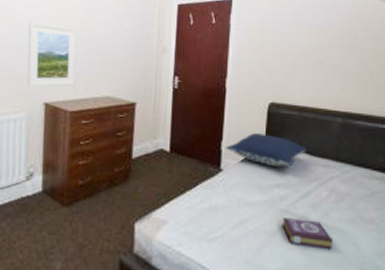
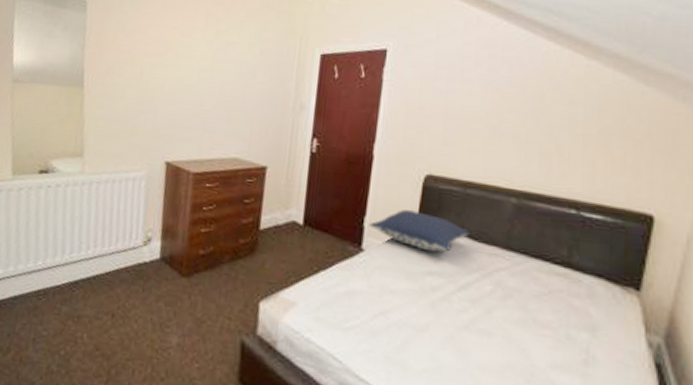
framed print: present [27,22,77,88] -> none [148,70,204,145]
book: present [282,218,334,250] -> none [432,311,496,355]

